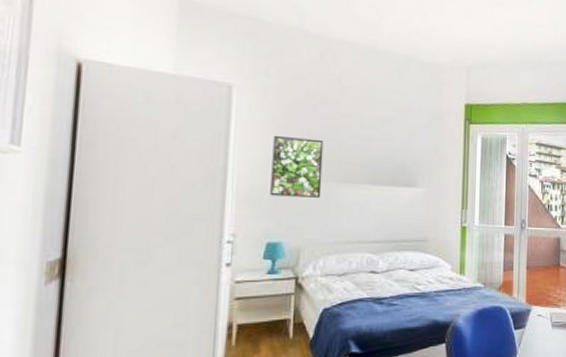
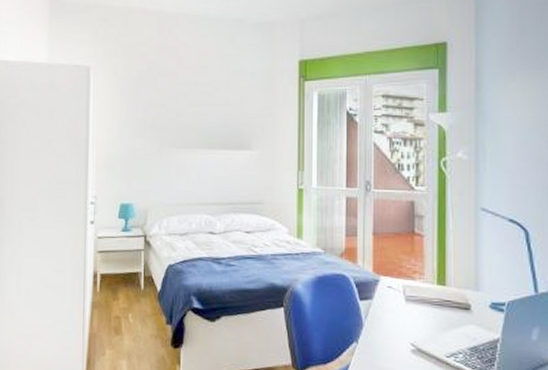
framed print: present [270,135,324,198] -> none [122,108,164,163]

